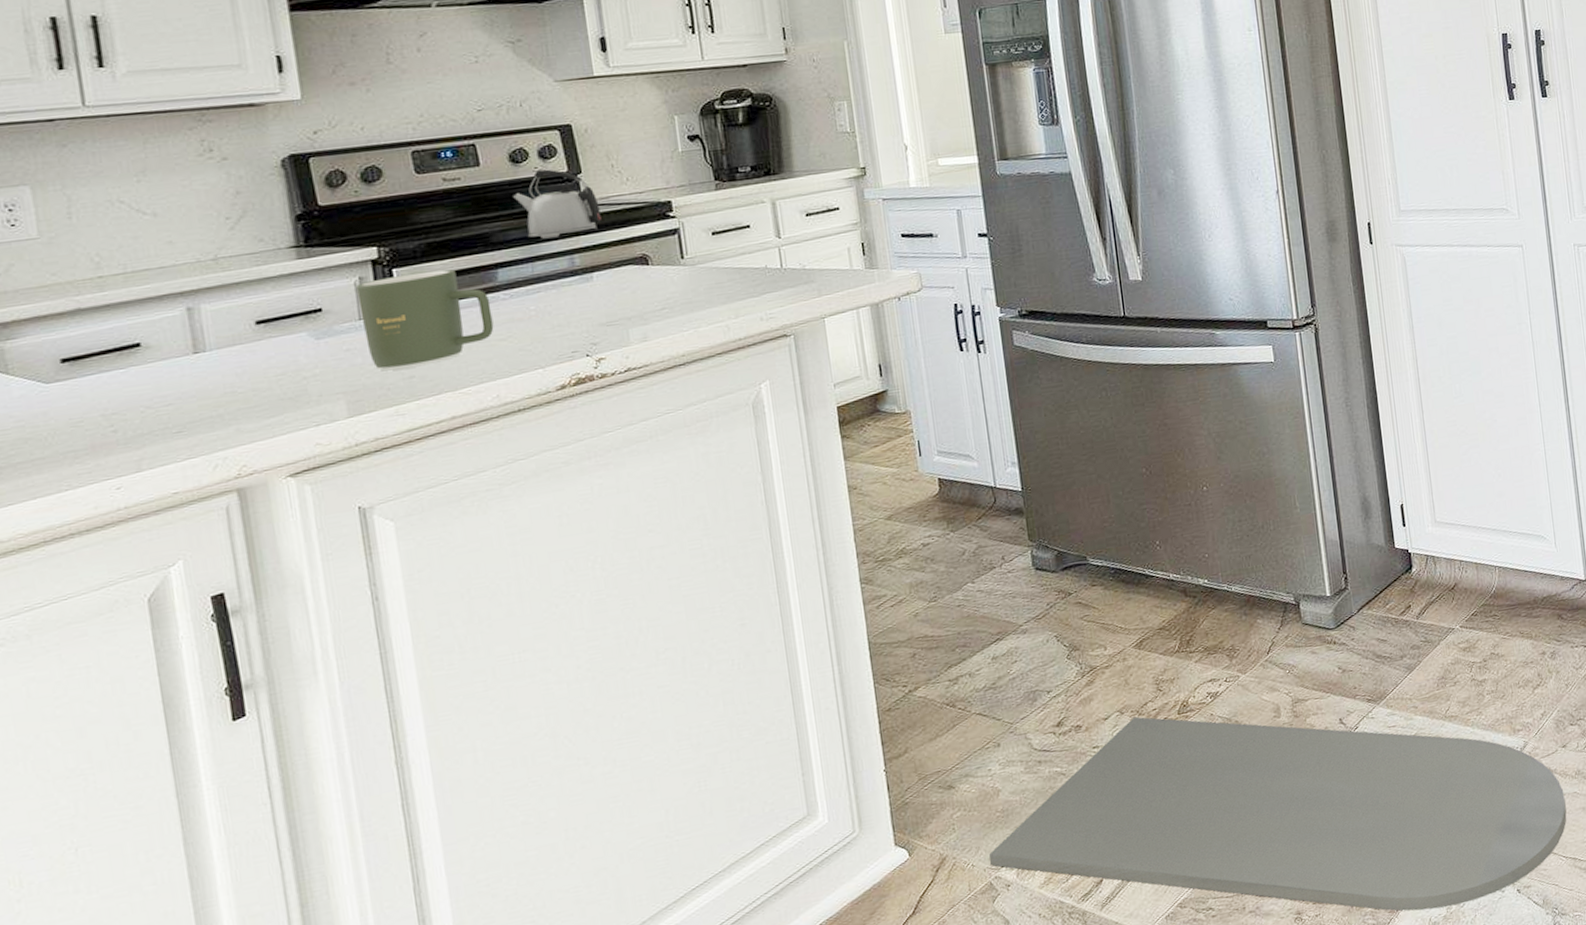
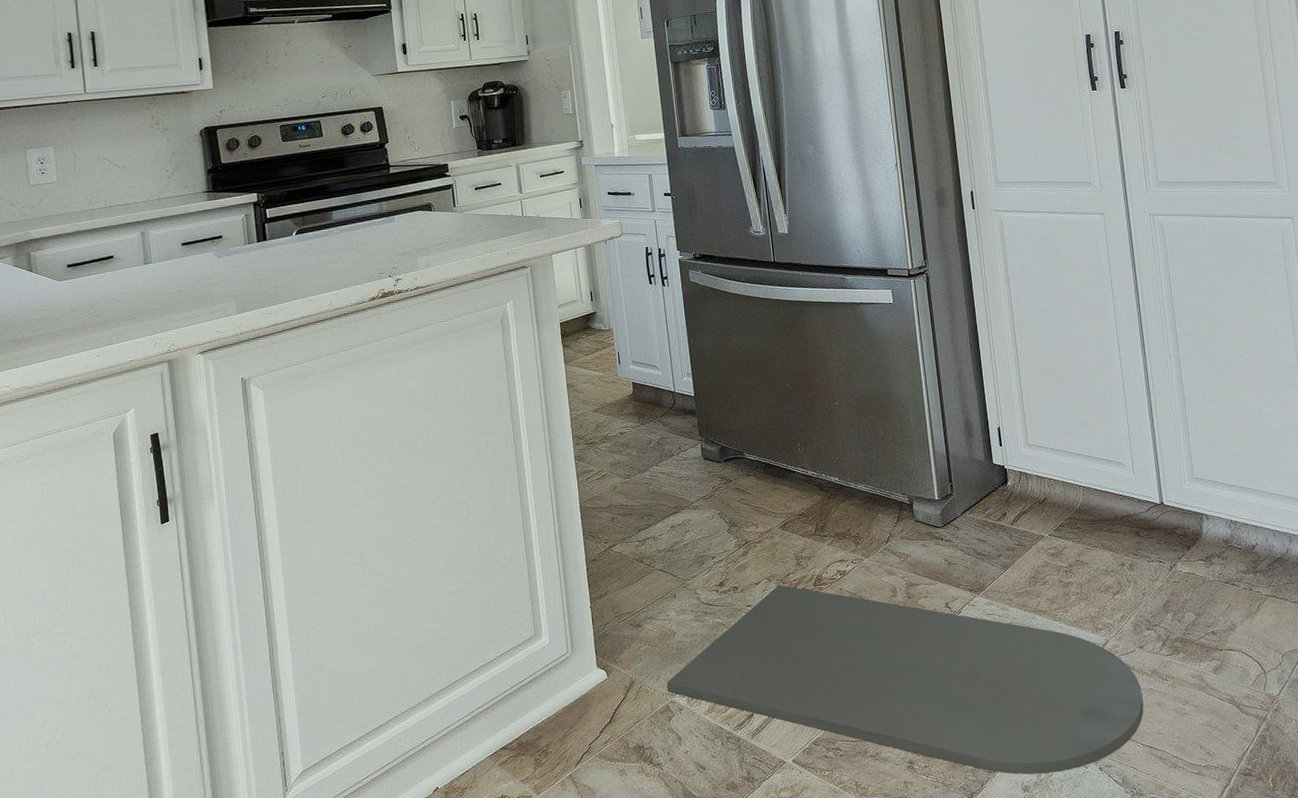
mug: present [356,269,494,371] -> none [243,210,330,282]
kettle: present [513,169,602,239] -> none [344,139,401,190]

